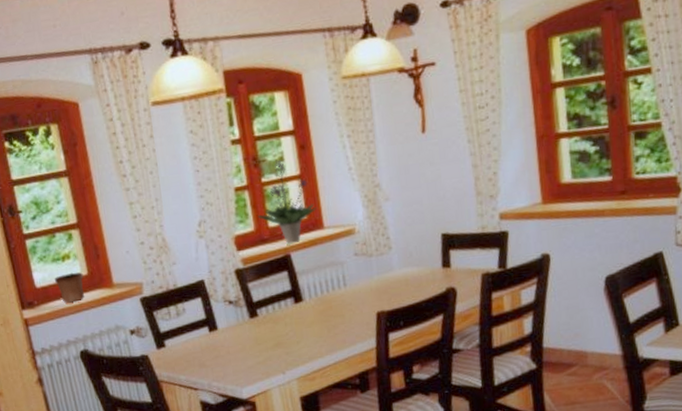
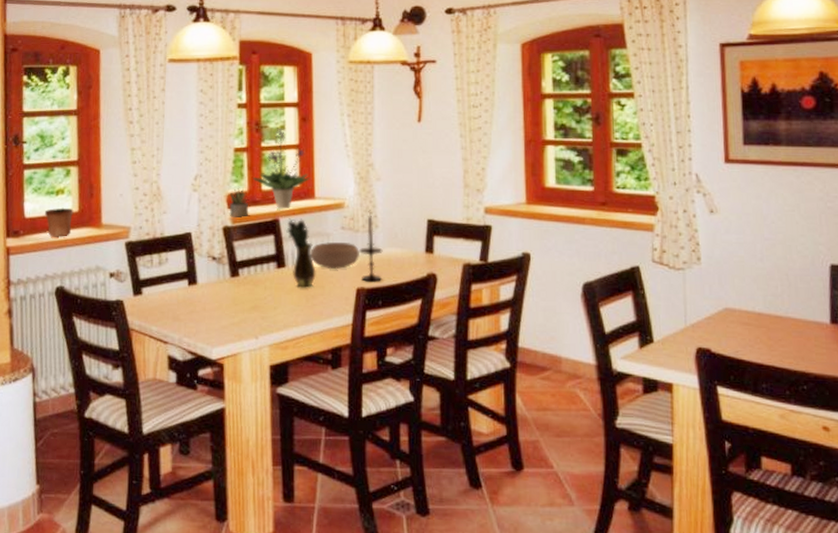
succulent plant: none [236,227,259,259] -> present [229,187,249,218]
vase: none [299,250,335,319] -> present [286,218,316,287]
bowl: none [326,268,377,297] -> present [310,242,361,269]
candlestick: none [375,231,401,305] -> present [359,208,383,282]

